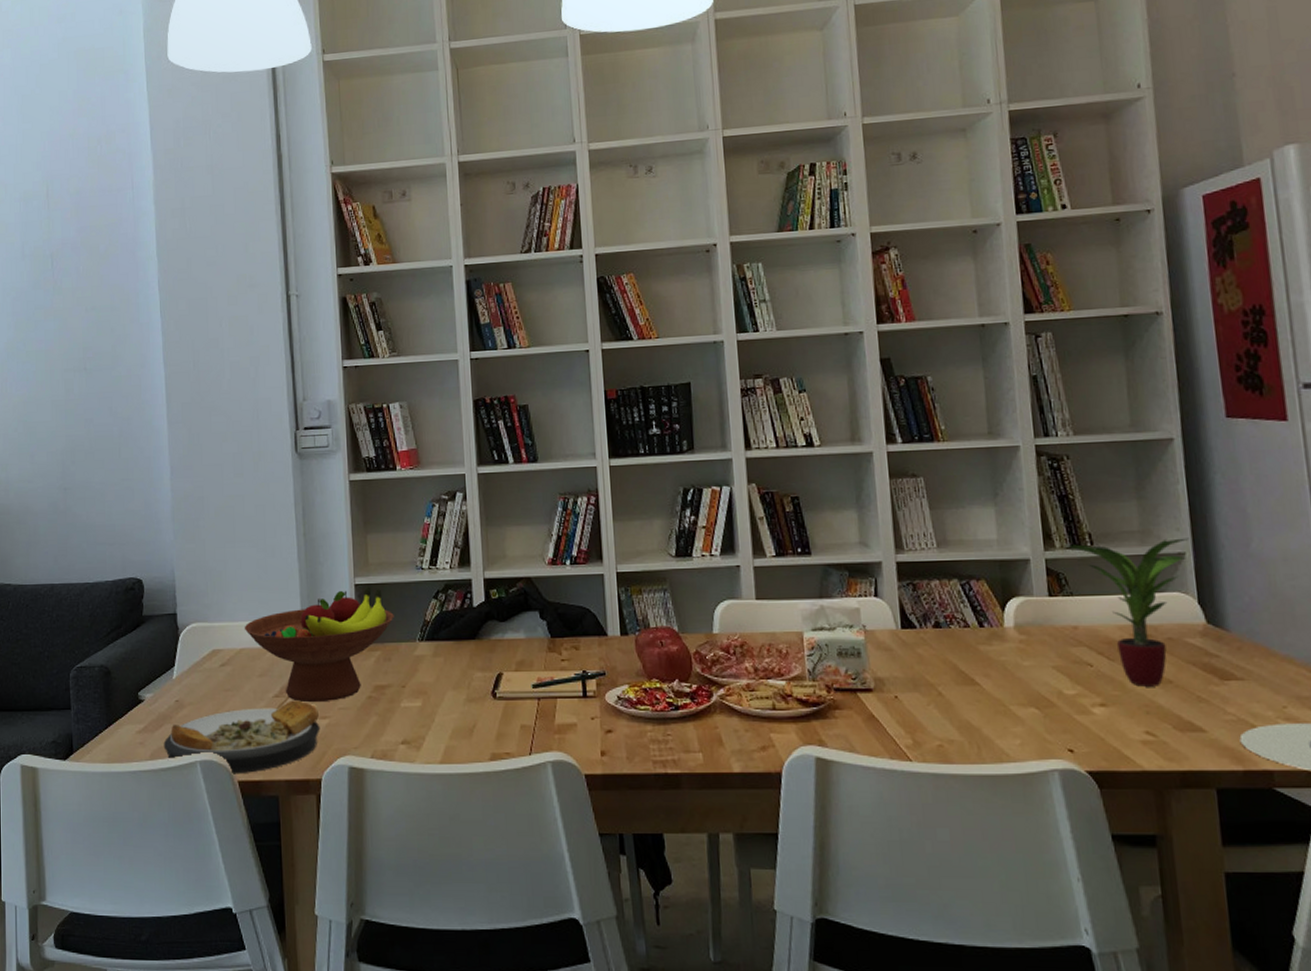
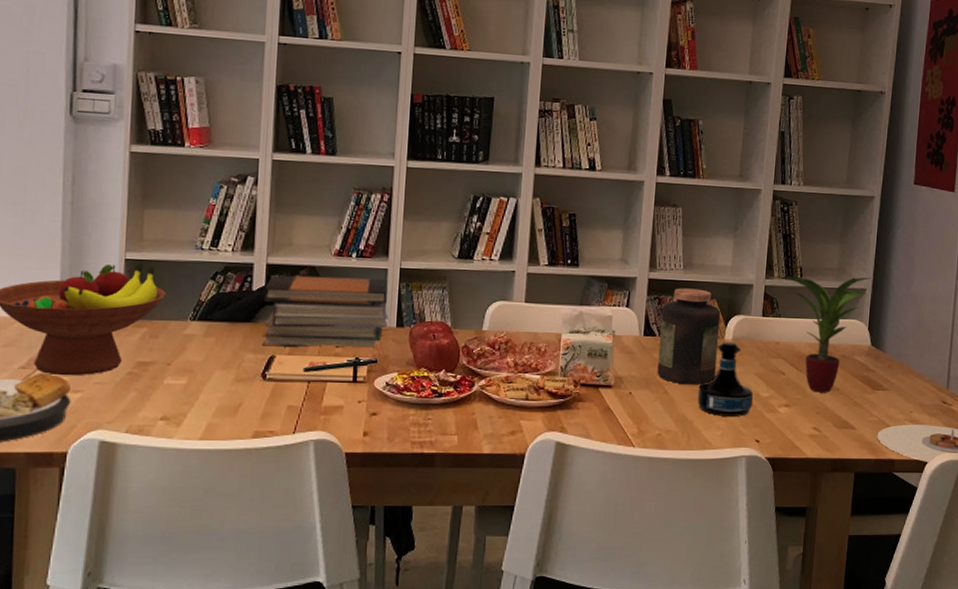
book stack: none [484,585,612,664] -> present [261,275,389,348]
jar: none [918,569,1000,684] -> present [657,288,721,385]
tequila bottle: none [980,630,1057,721] -> present [697,342,754,417]

